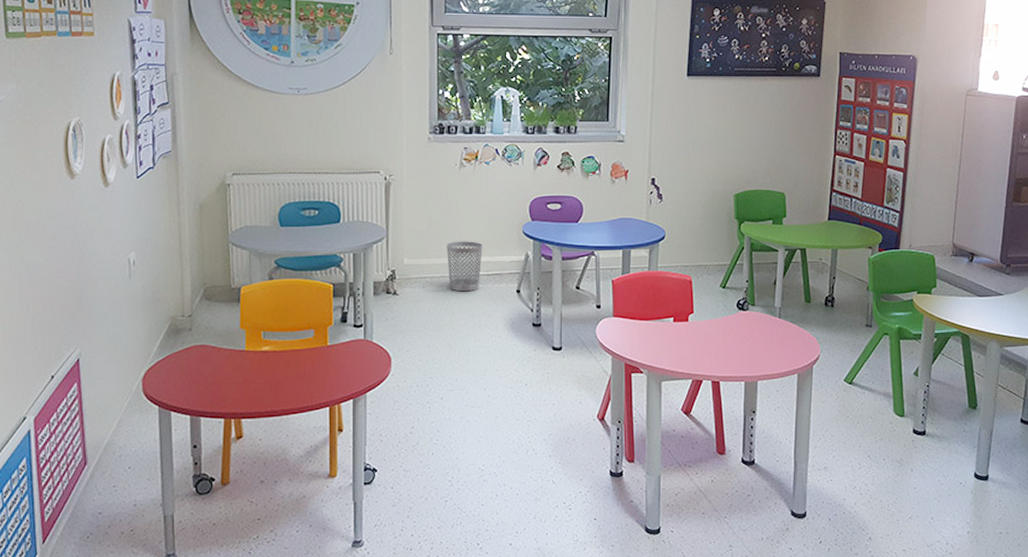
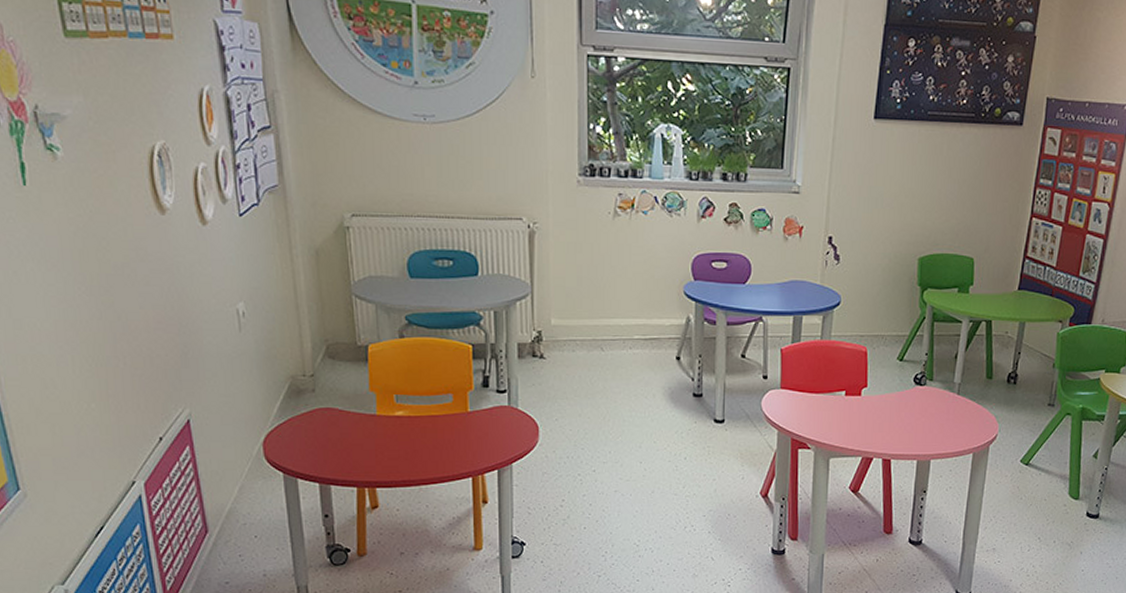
wastebasket: present [447,241,483,292] -> none [599,300,639,357]

